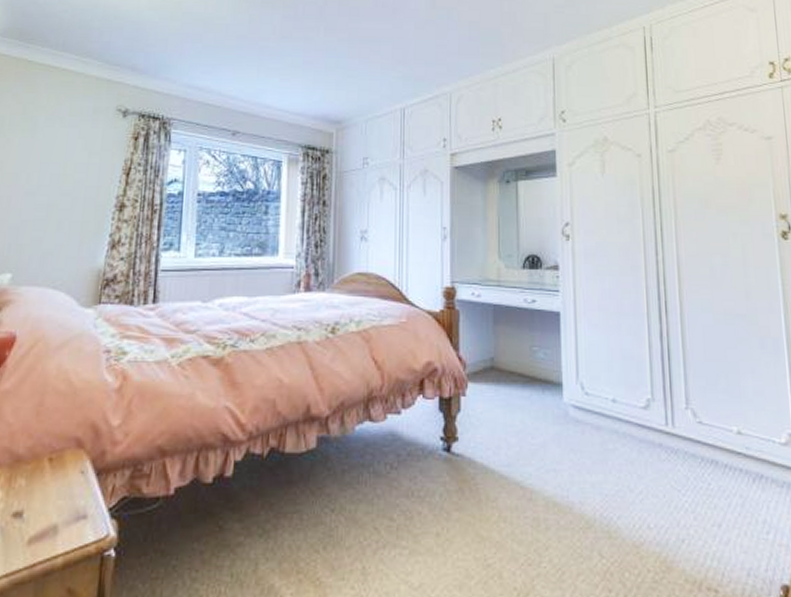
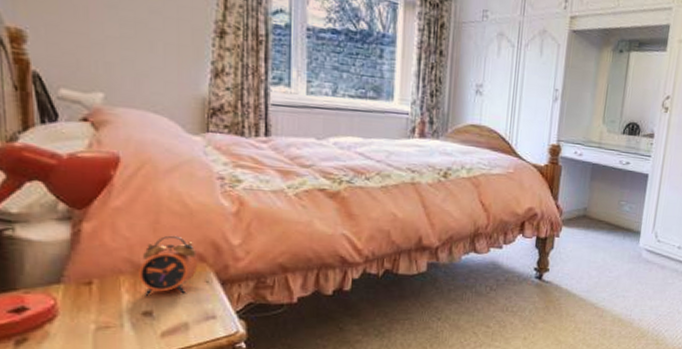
alarm clock: none [15,418,76,494] -> present [139,235,198,297]

